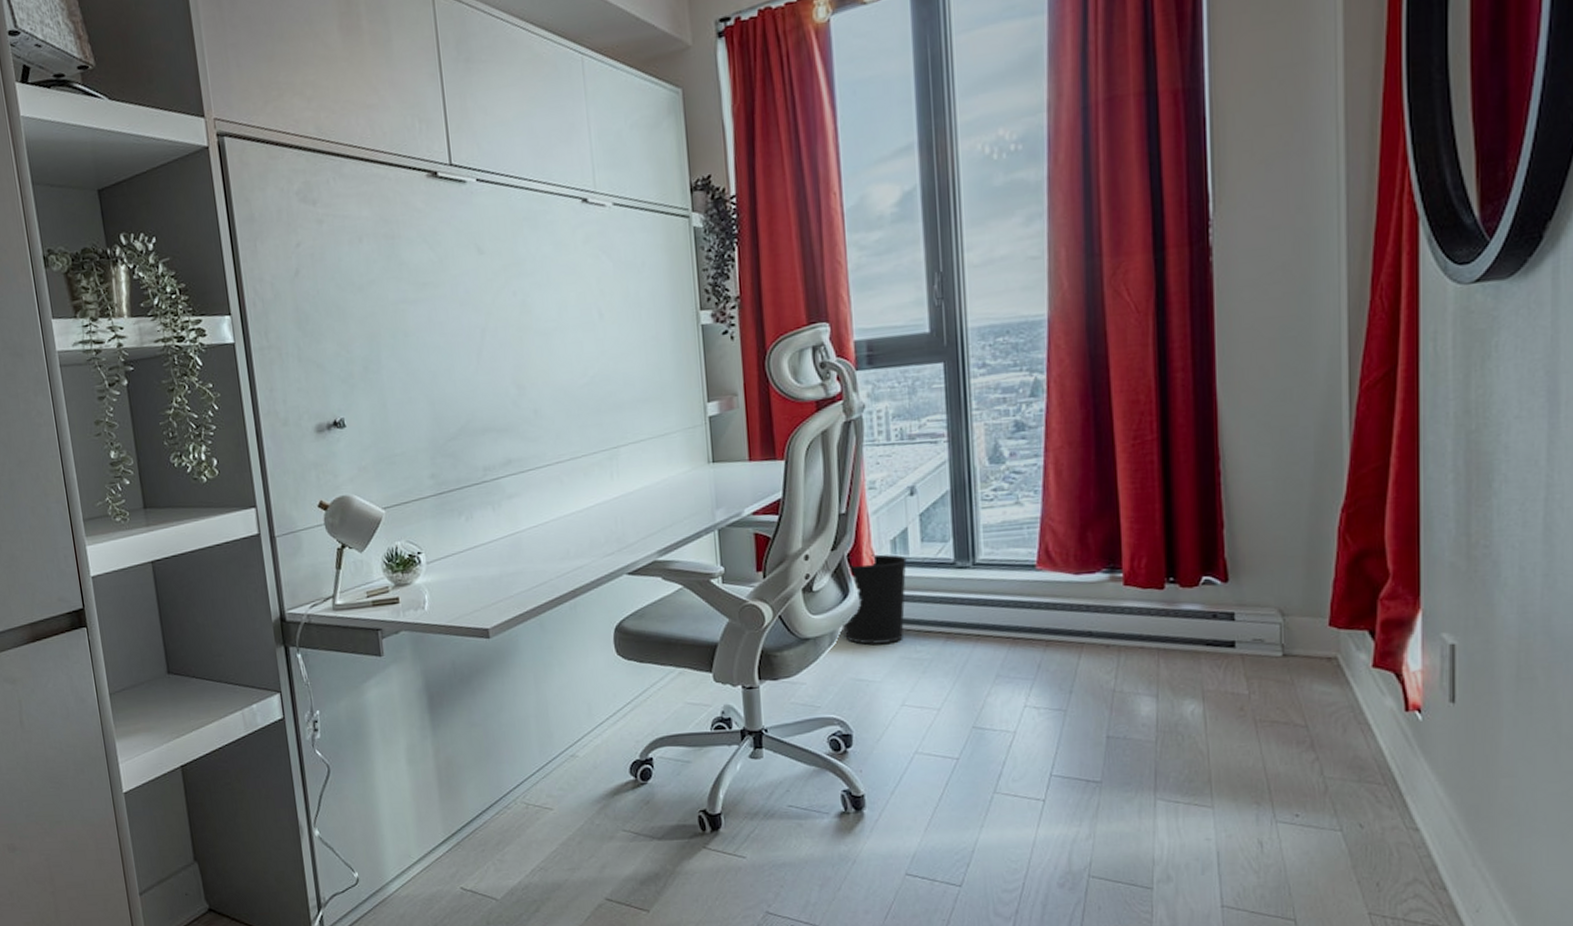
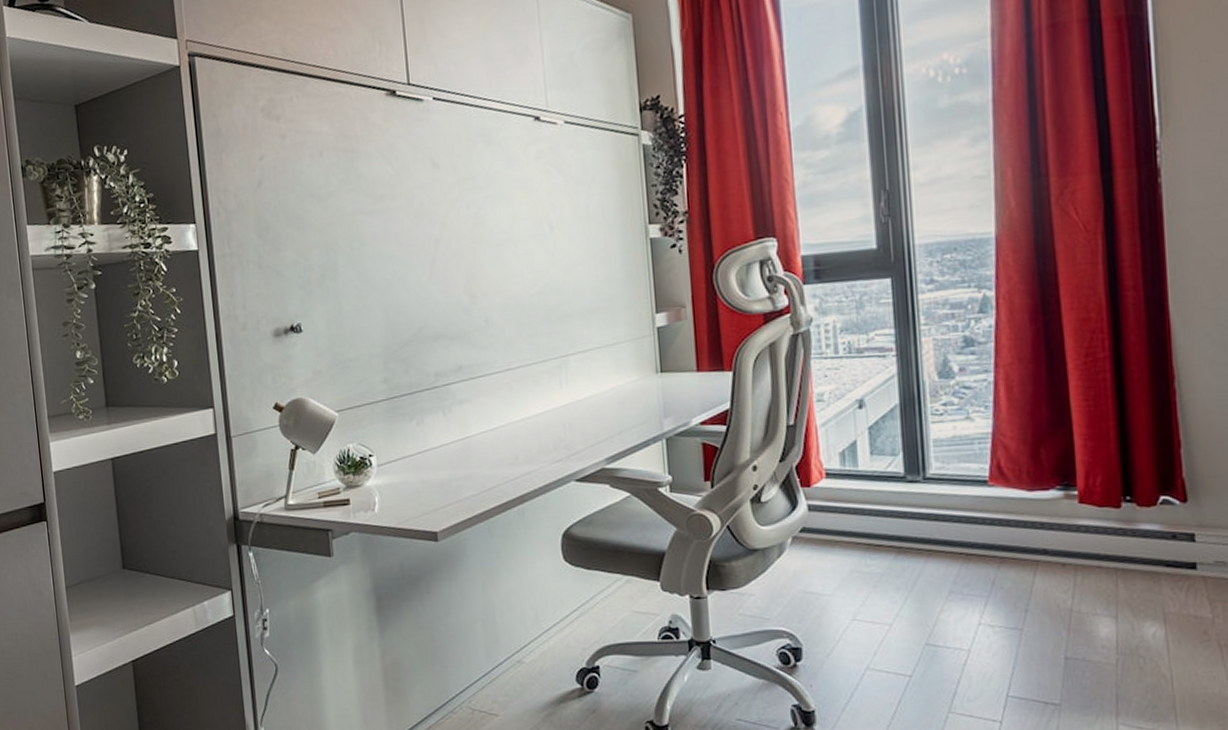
wastebasket: present [843,554,907,644] -> none [791,466,856,557]

